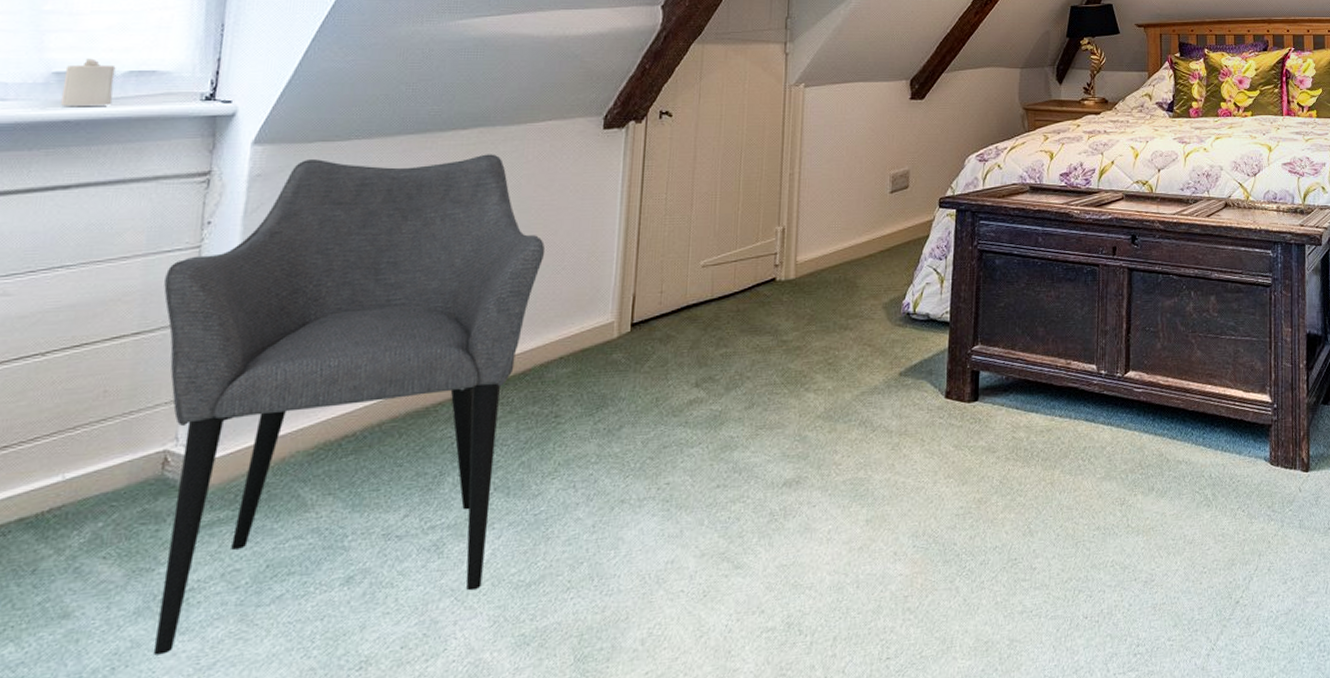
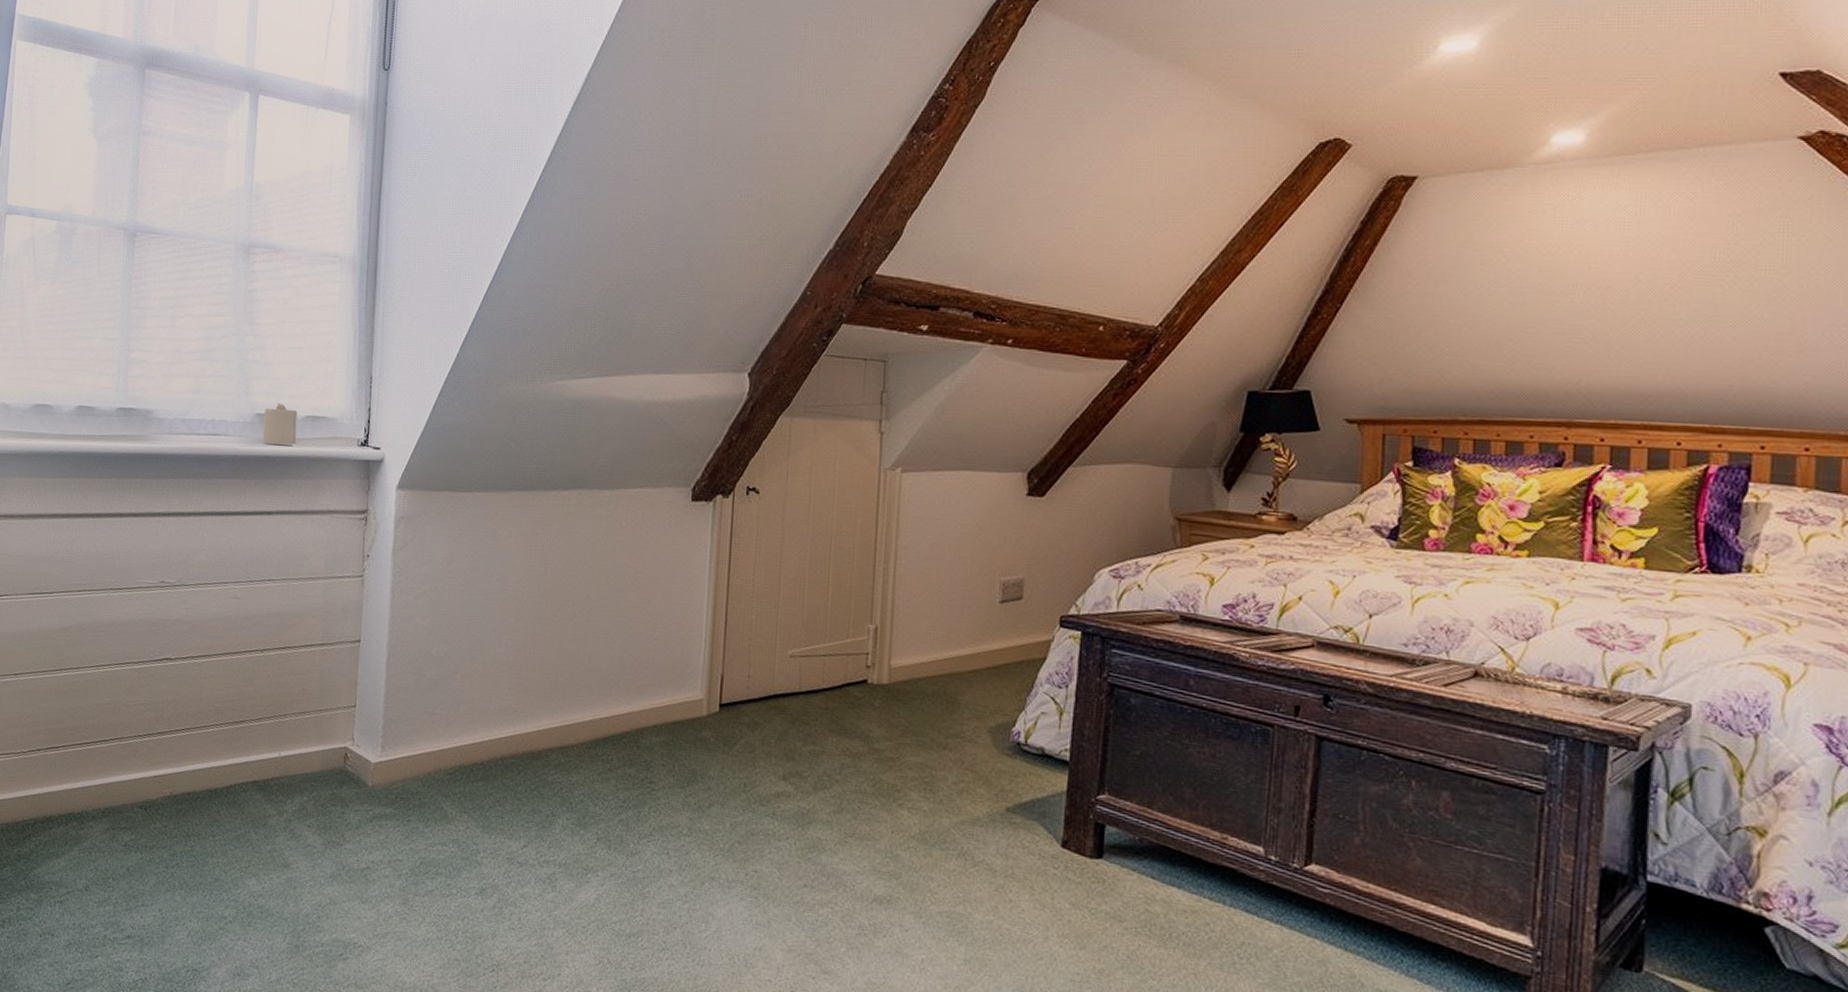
armchair: present [152,154,546,656] -> none [339,507,639,928]

